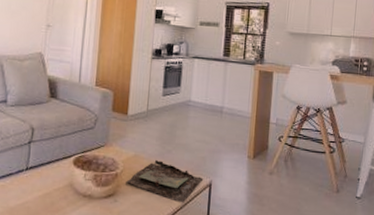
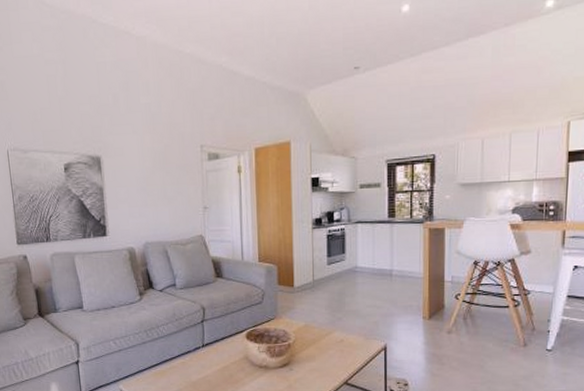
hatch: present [126,160,204,203] -> none [299,328,378,368]

